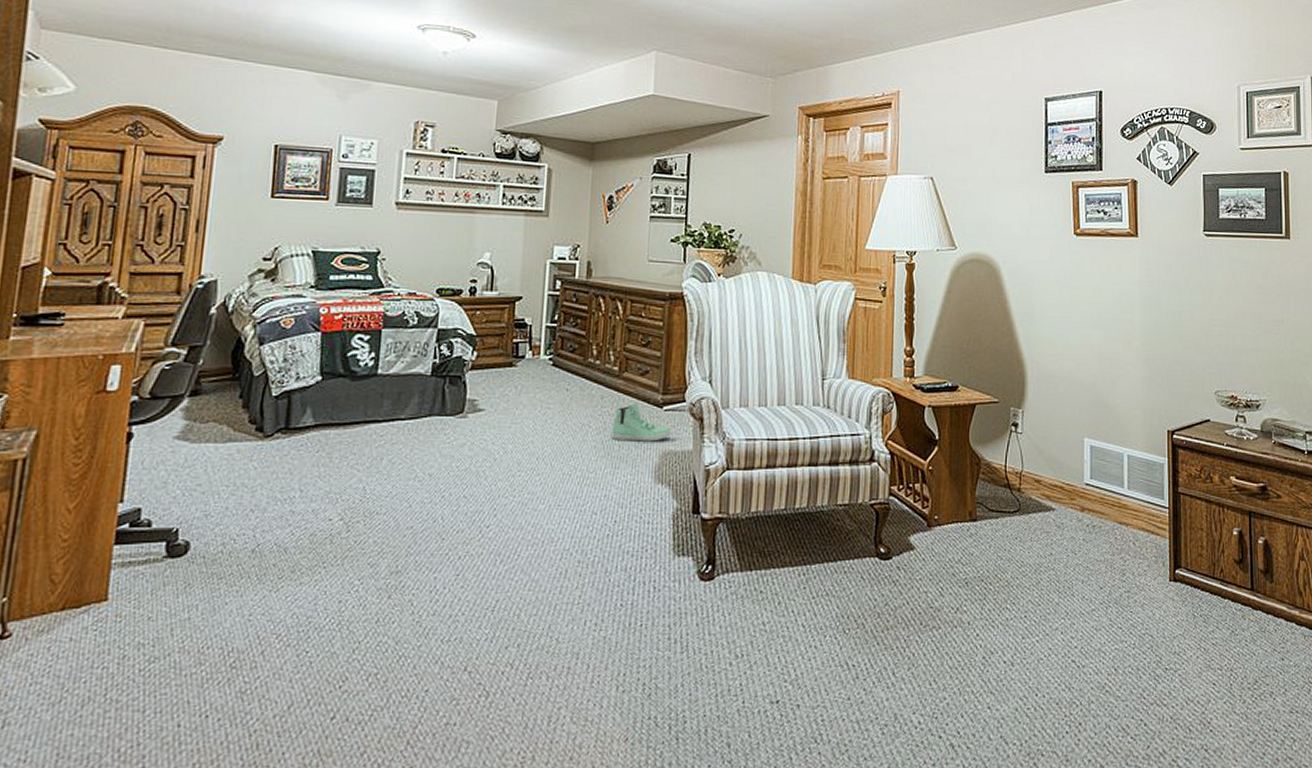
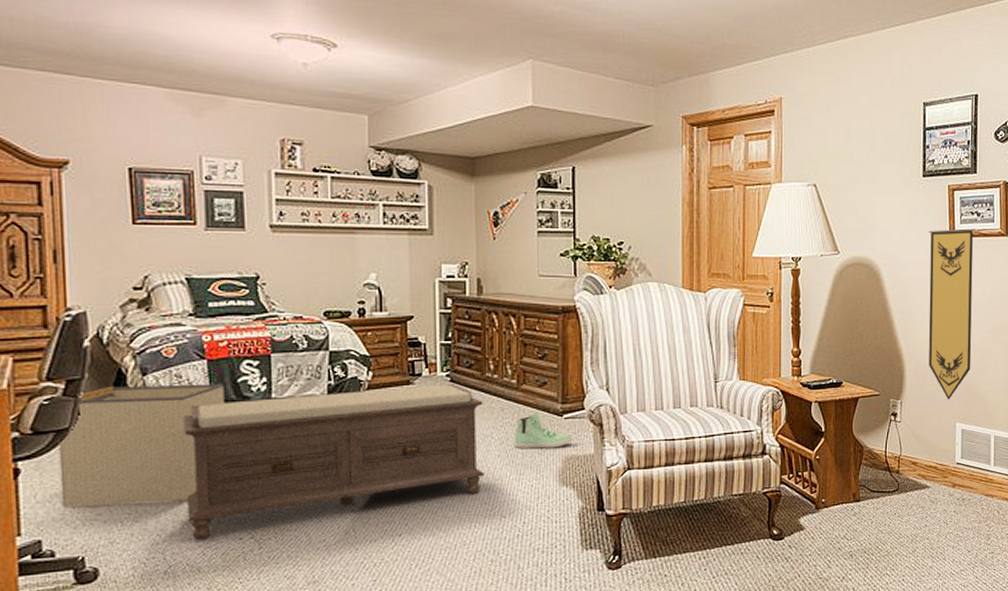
storage bin: none [165,354,334,476] -> present [58,383,225,507]
bench: none [282,367,584,519] -> present [183,383,484,541]
pennant: none [1052,227,1102,412] -> present [928,228,975,400]

